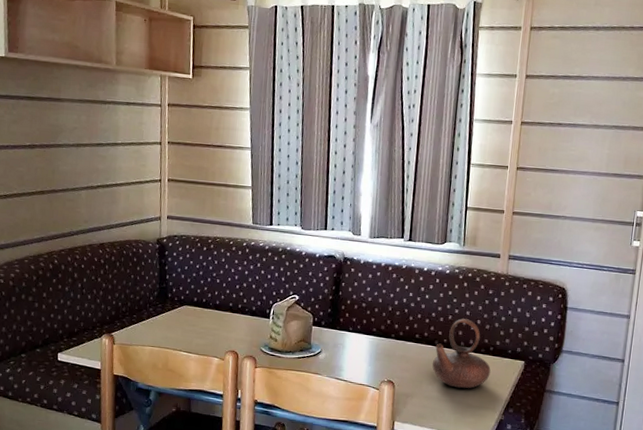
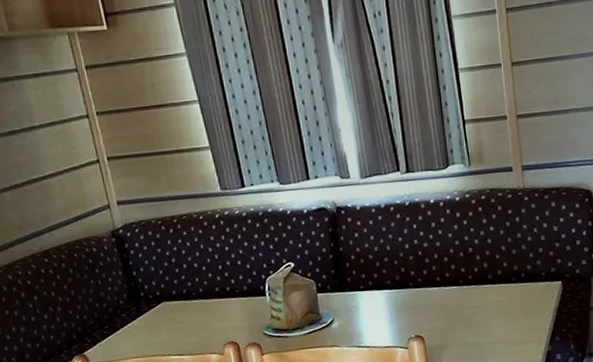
teapot: present [432,318,491,389] -> none [461,248,527,327]

